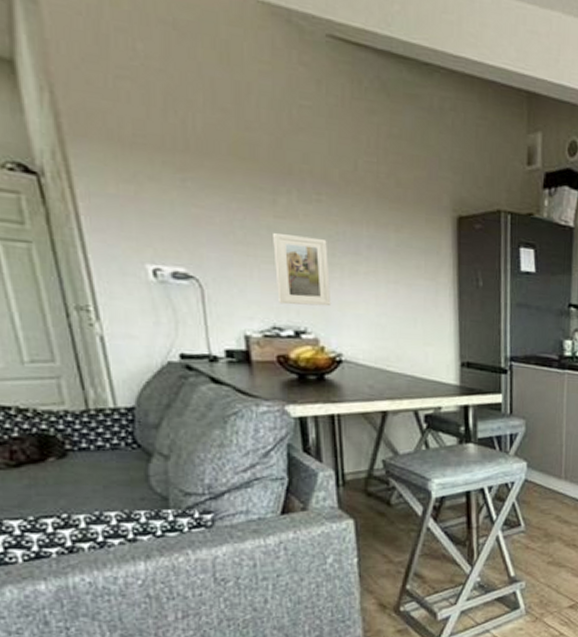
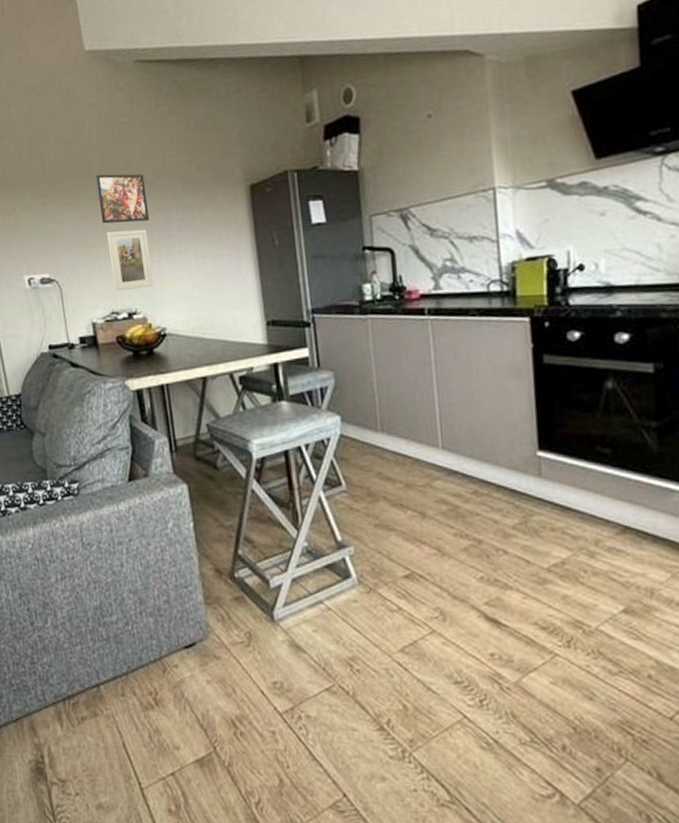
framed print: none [262,160,332,230] -> present [96,174,150,224]

